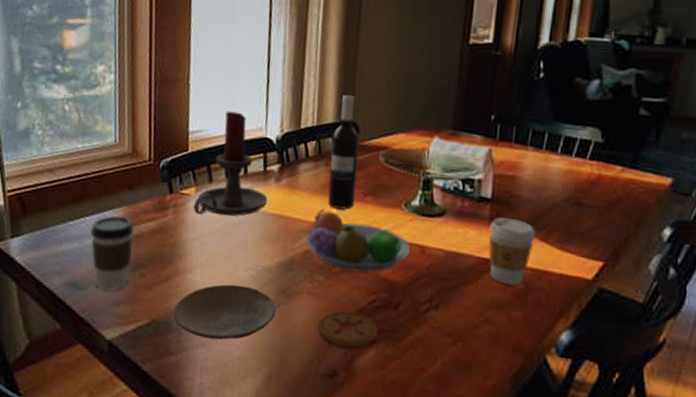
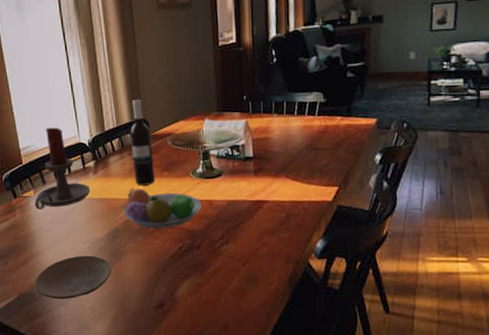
coaster: present [317,310,378,348] -> none [144,257,188,284]
coffee cup: present [489,217,536,285] -> none [255,168,289,216]

